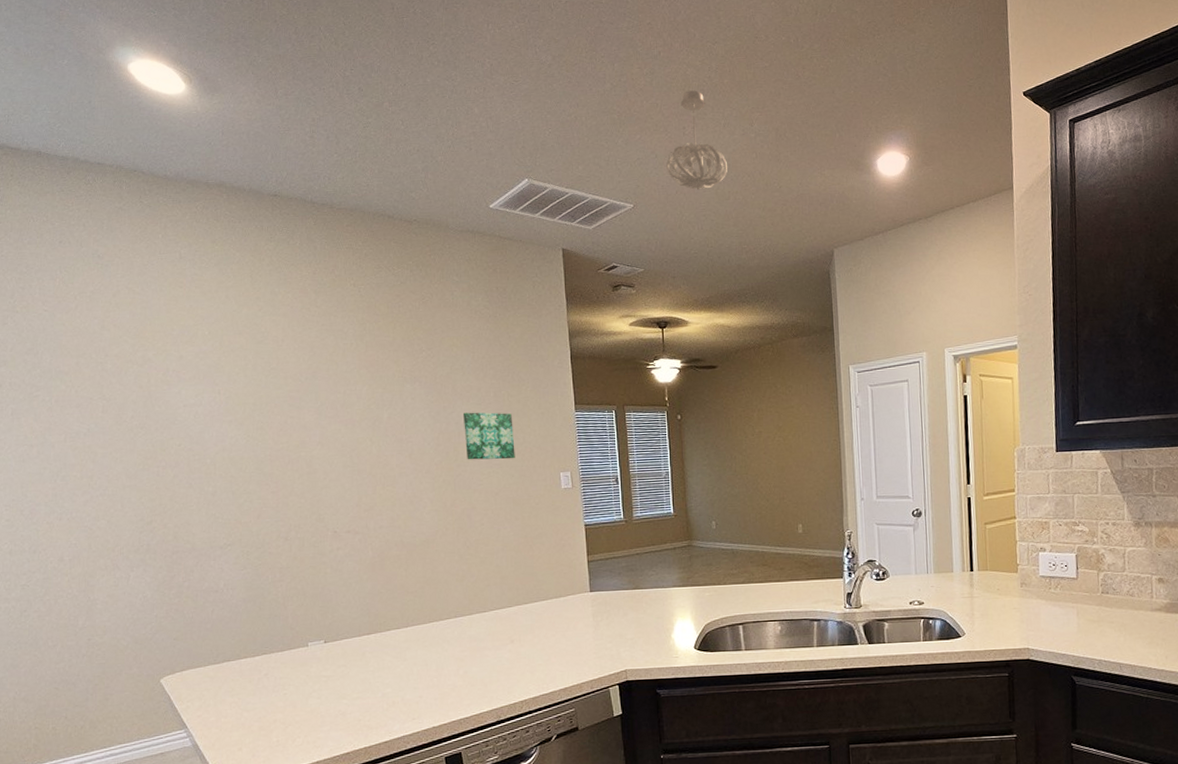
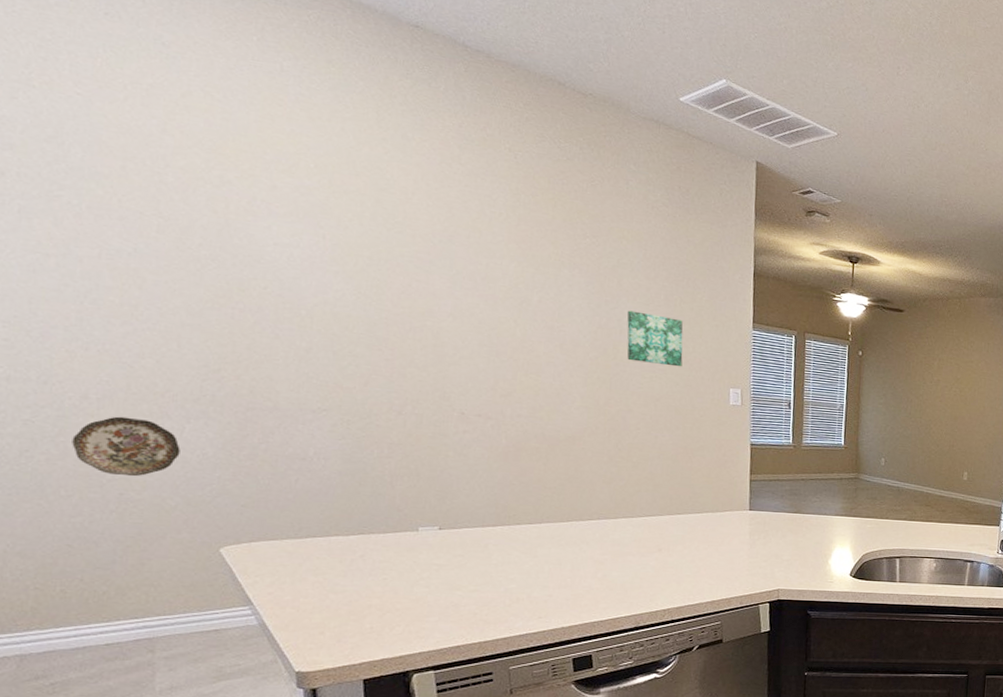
decorative plate: none [54,572,128,624] -> present [72,416,180,477]
pendant light: present [665,90,727,190] -> none [875,31,938,135]

